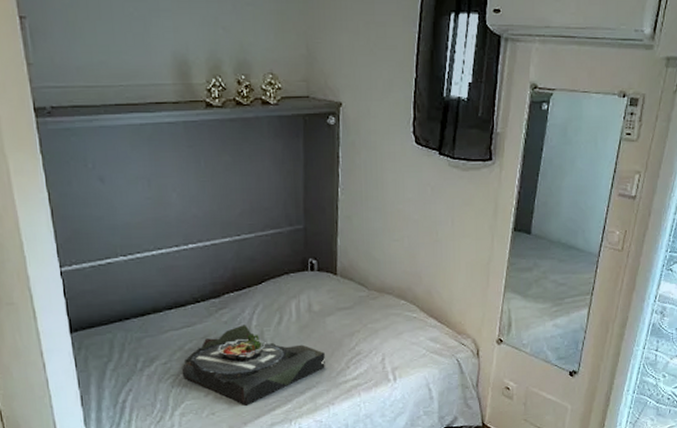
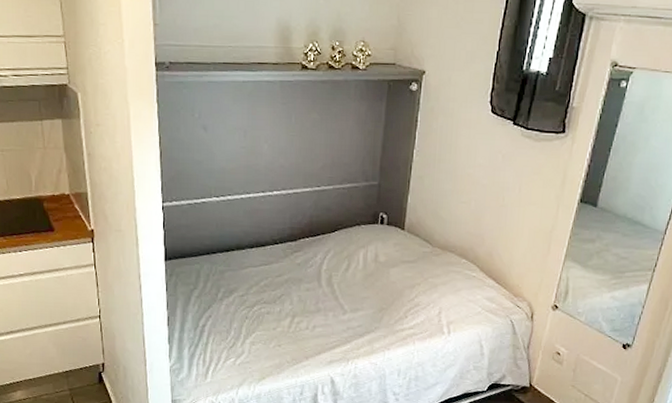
serving tray: present [181,325,325,406] -> none [256,268,386,342]

